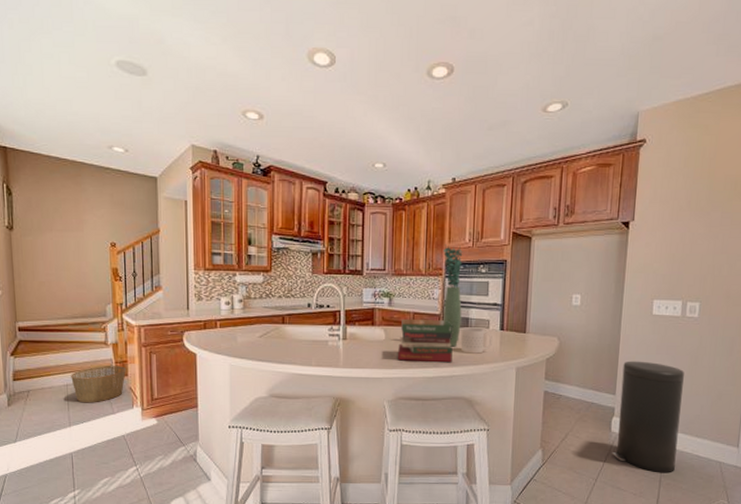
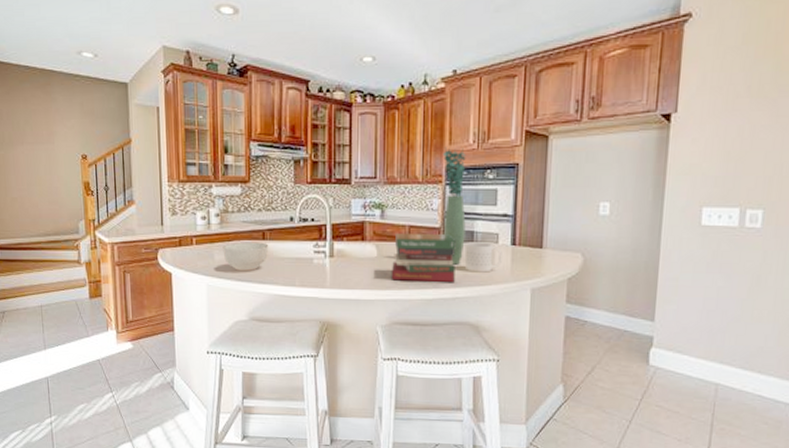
basket: present [71,366,127,403] -> none [45,286,101,325]
bowl: none [245,325,288,352] -> present [223,242,269,271]
pedal bin: present [611,361,684,473] -> none [649,281,743,416]

